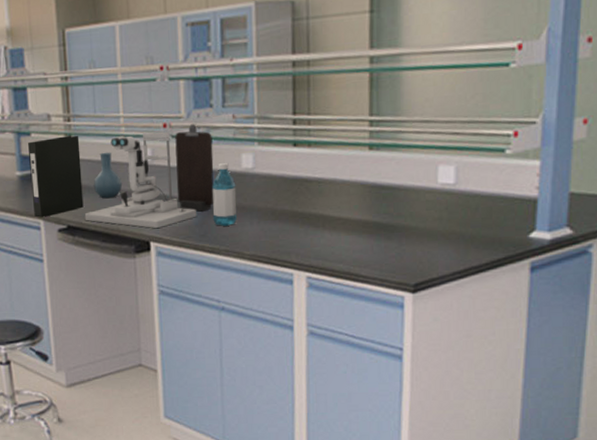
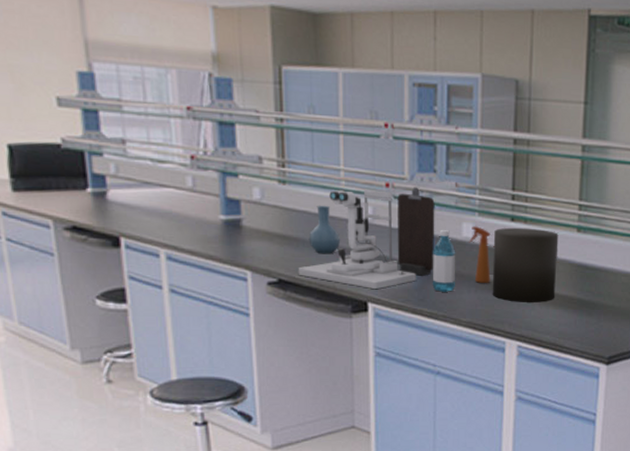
binder: present [28,135,84,218] -> none [235,182,297,268]
spray bottle: none [248,156,274,214] -> present [468,226,491,283]
container: none [275,151,348,231] -> present [492,227,559,302]

